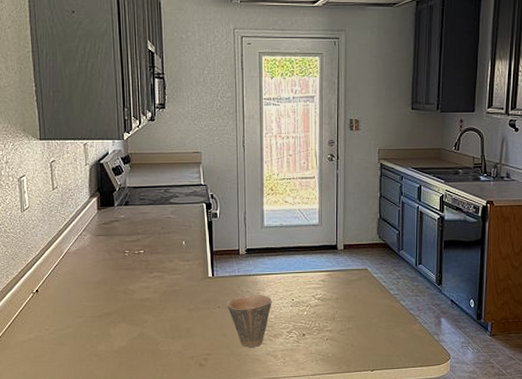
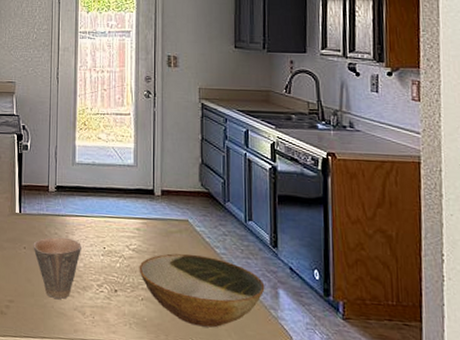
bowl: none [324,297,430,355] -> present [139,253,265,328]

